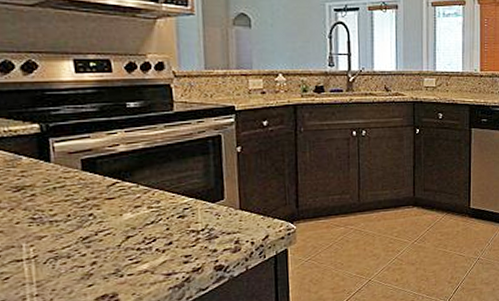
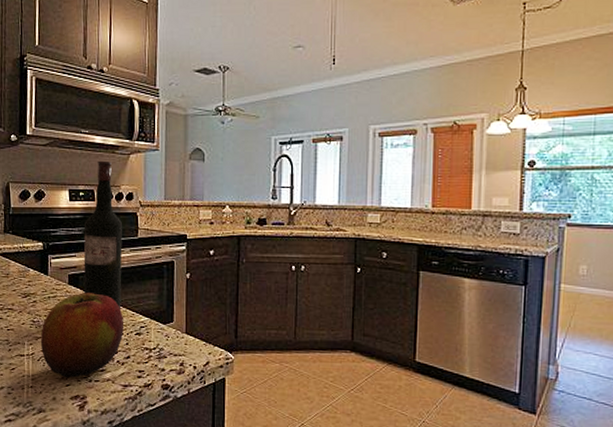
apple: none [45,177,162,277] -> present [40,292,124,378]
wine bottle: none [98,25,158,192] -> present [83,160,123,309]

